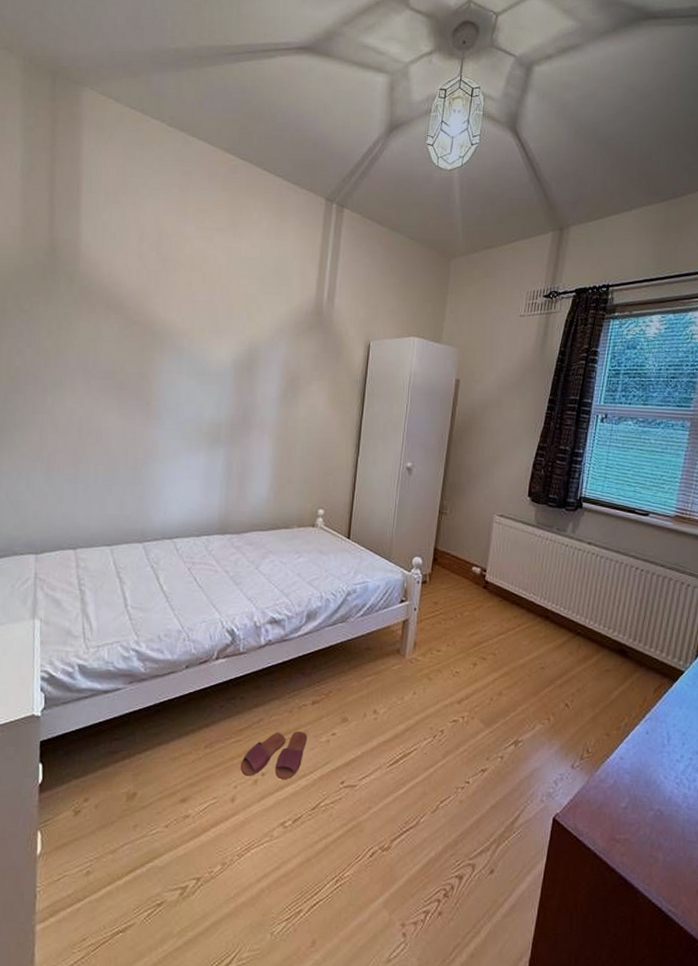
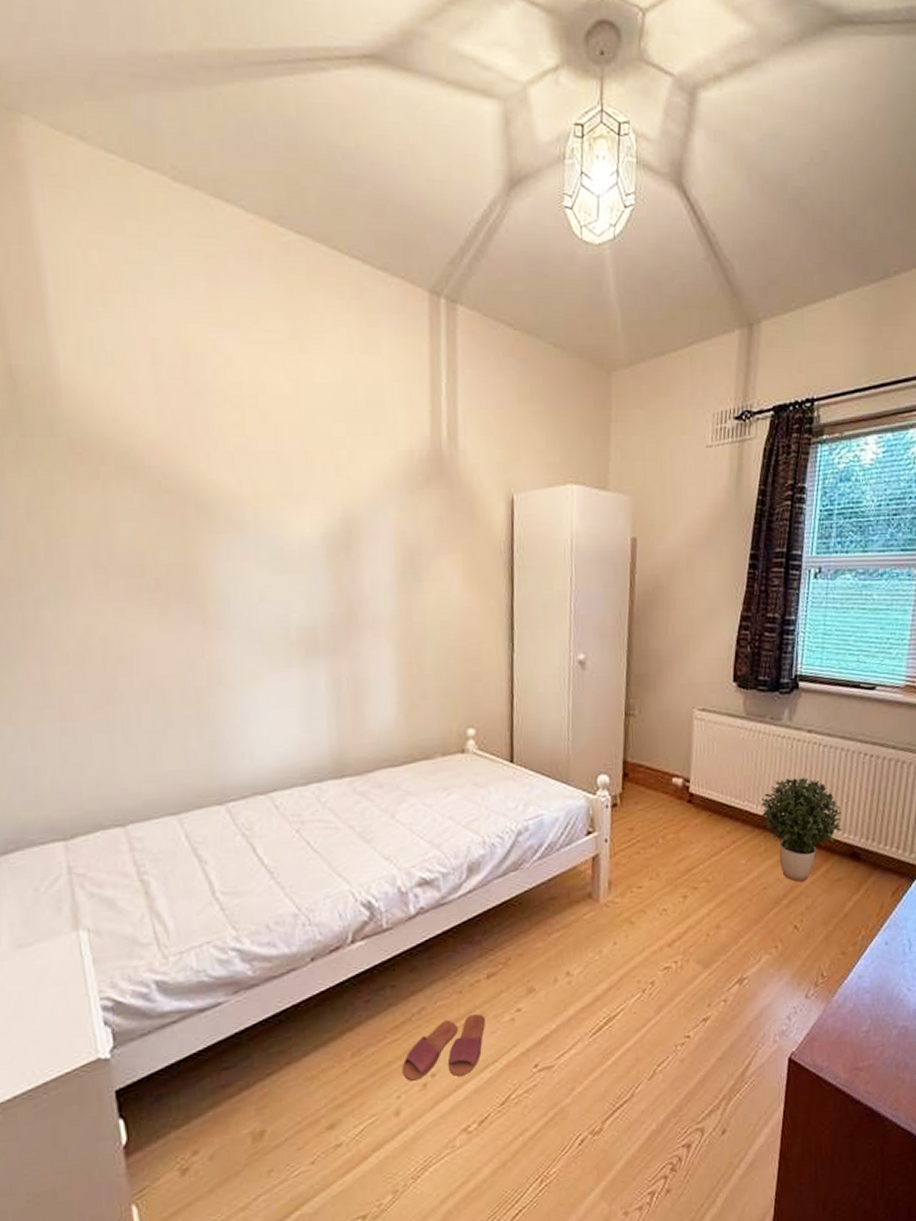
potted plant: none [544,579,613,667] -> present [761,777,842,882]

